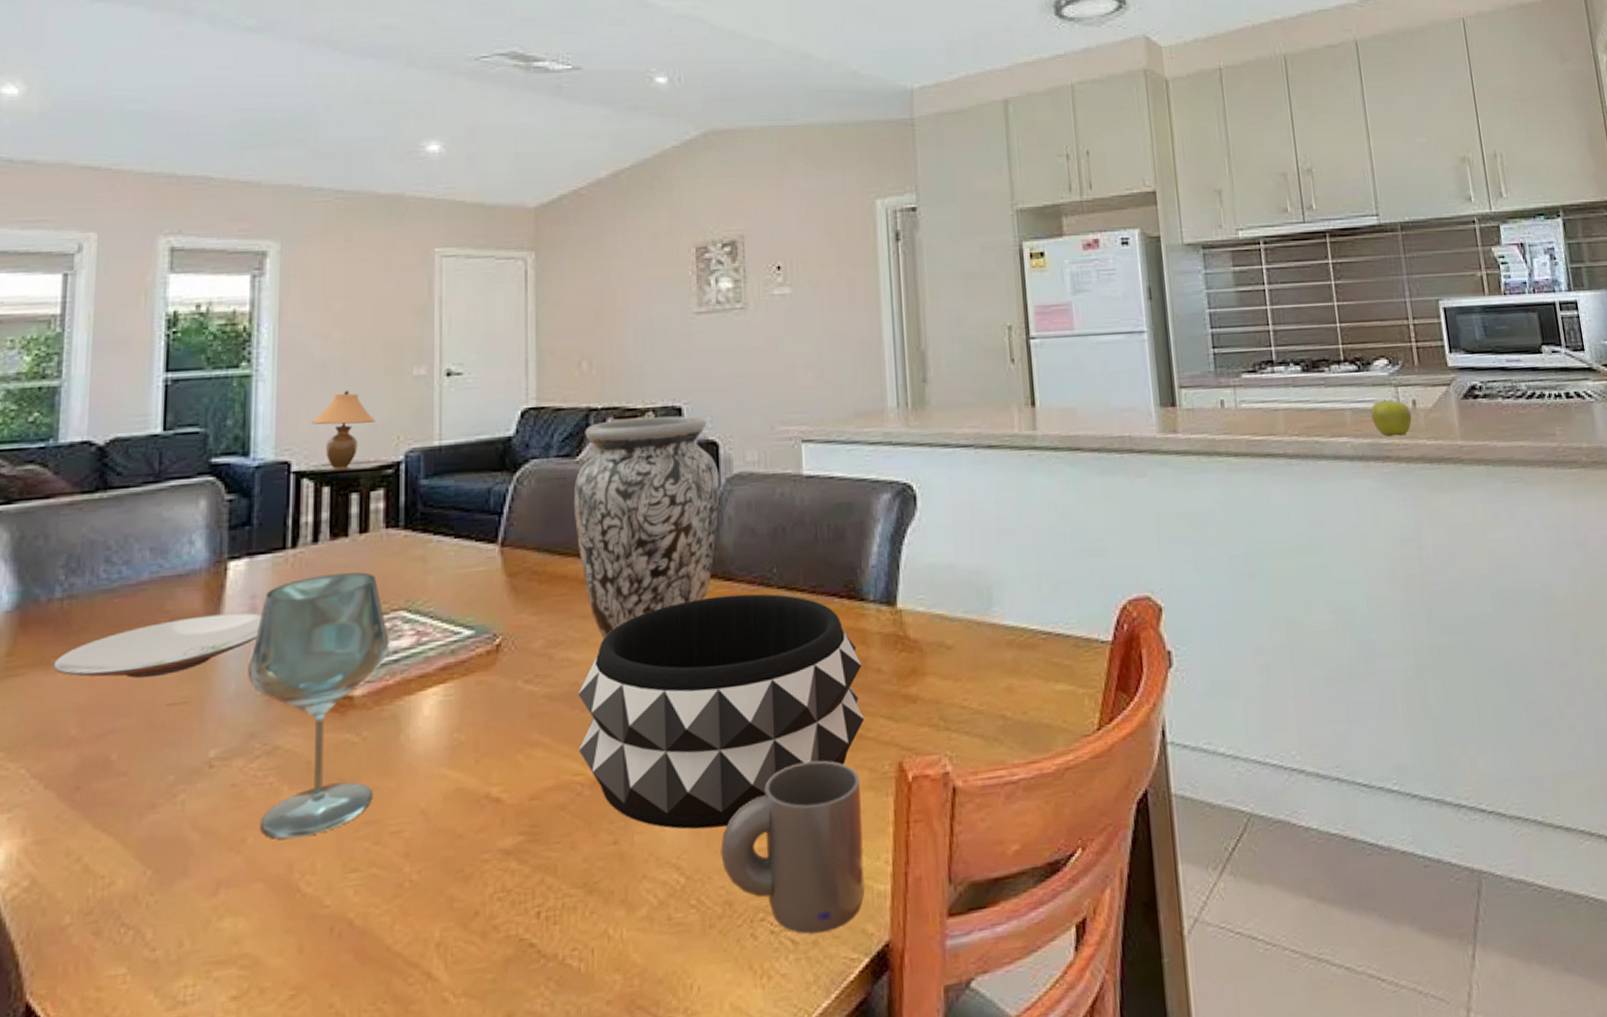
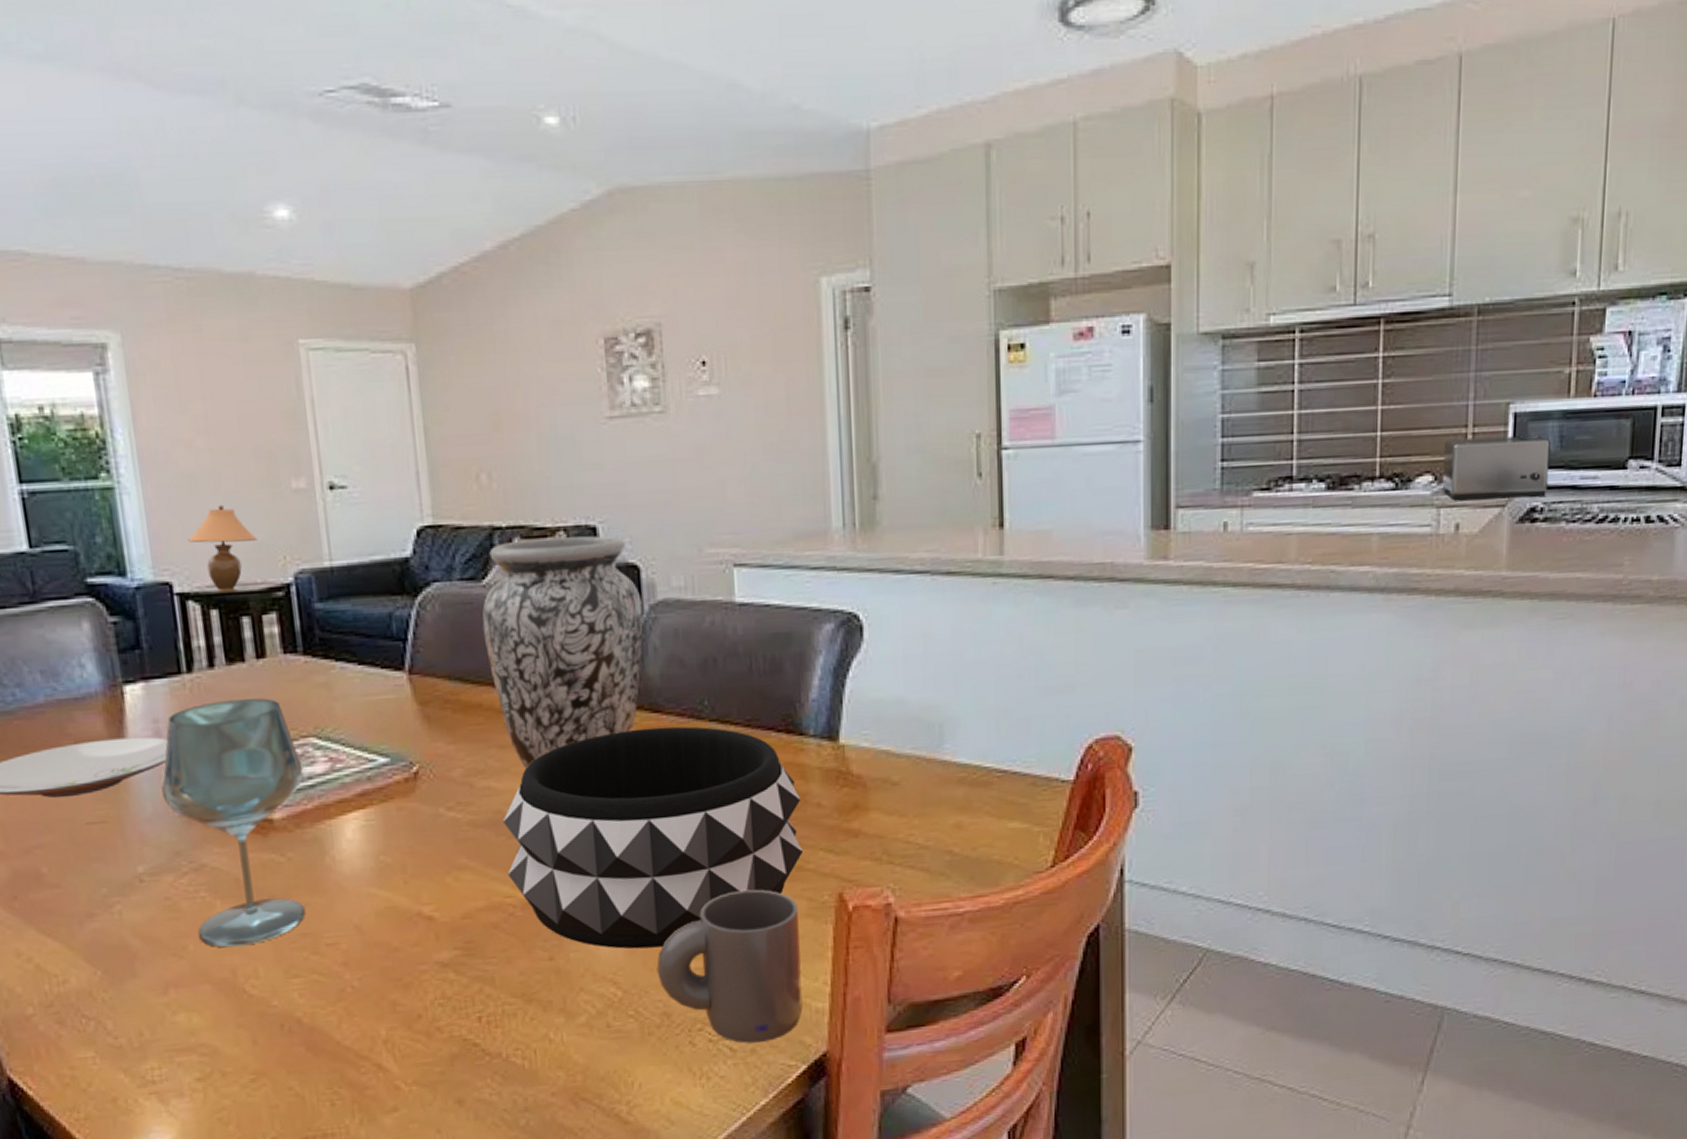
fruit: present [1371,400,1412,437] -> none [1403,523,1452,566]
toaster: none [1391,326,1482,381] -> present [1442,435,1551,501]

